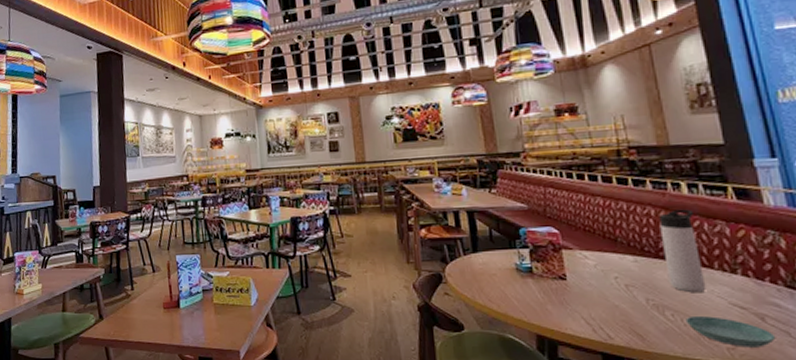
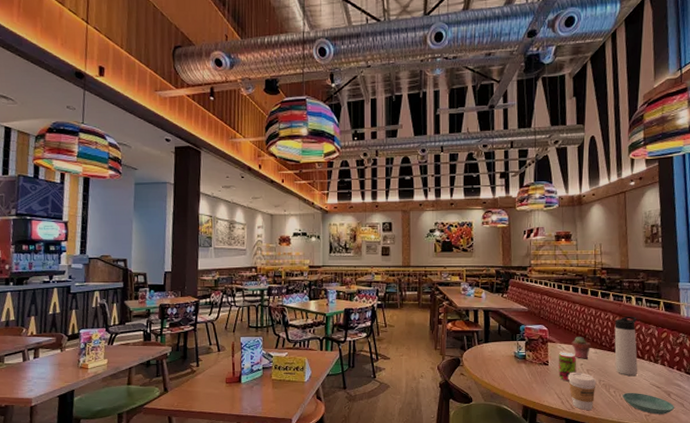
beverage can: none [579,261,610,302] -> present [558,352,577,382]
potted succulent: none [596,240,627,271] -> present [571,337,591,359]
coffee cup: none [597,288,643,341] -> present [567,372,597,410]

